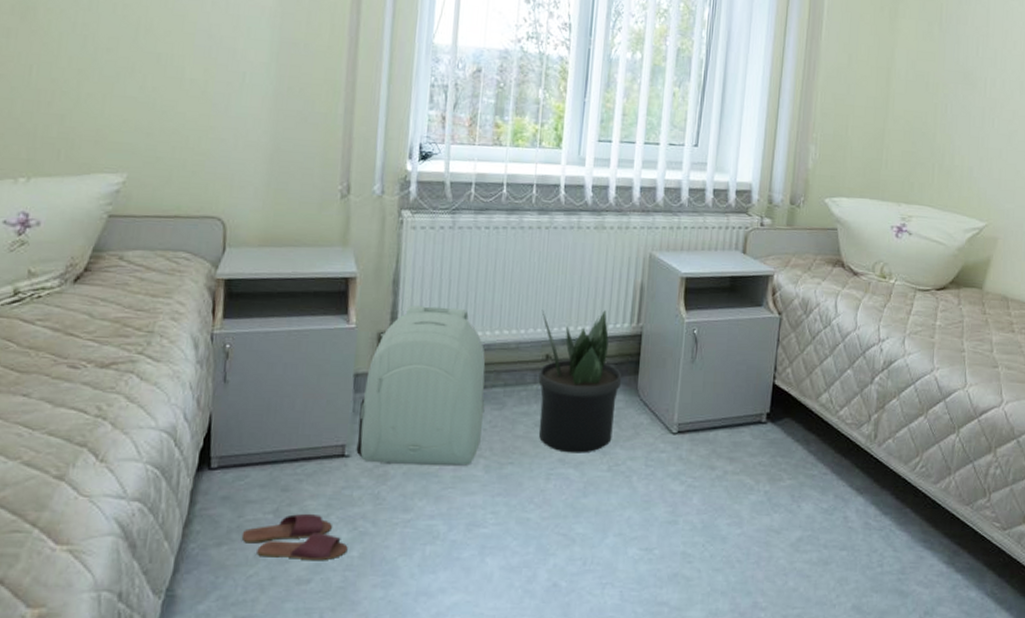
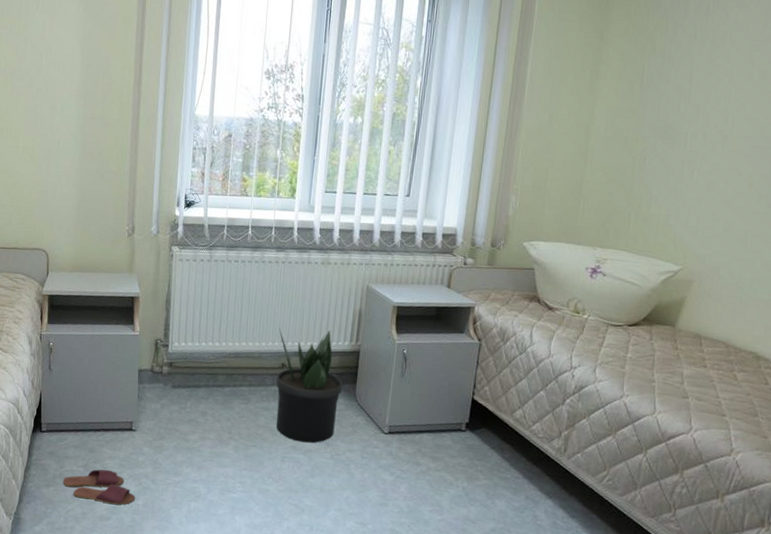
backpack: present [356,305,486,467] -> none [140,320,235,445]

